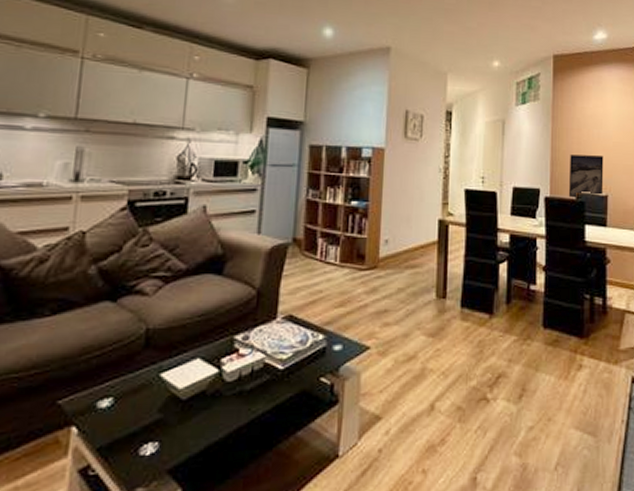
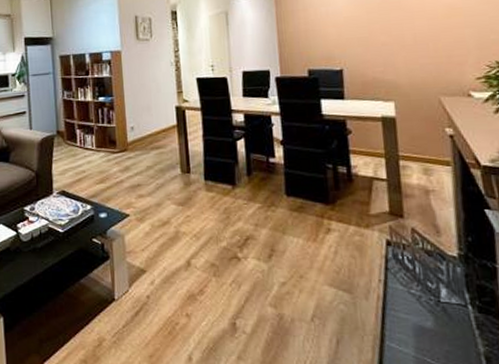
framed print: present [568,154,604,199] -> none [297,32,338,76]

